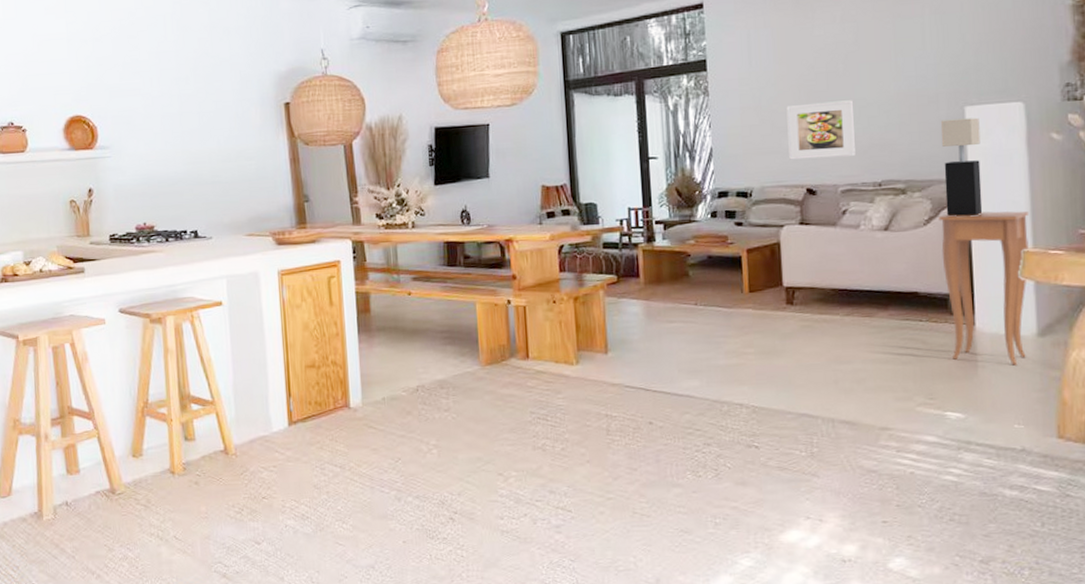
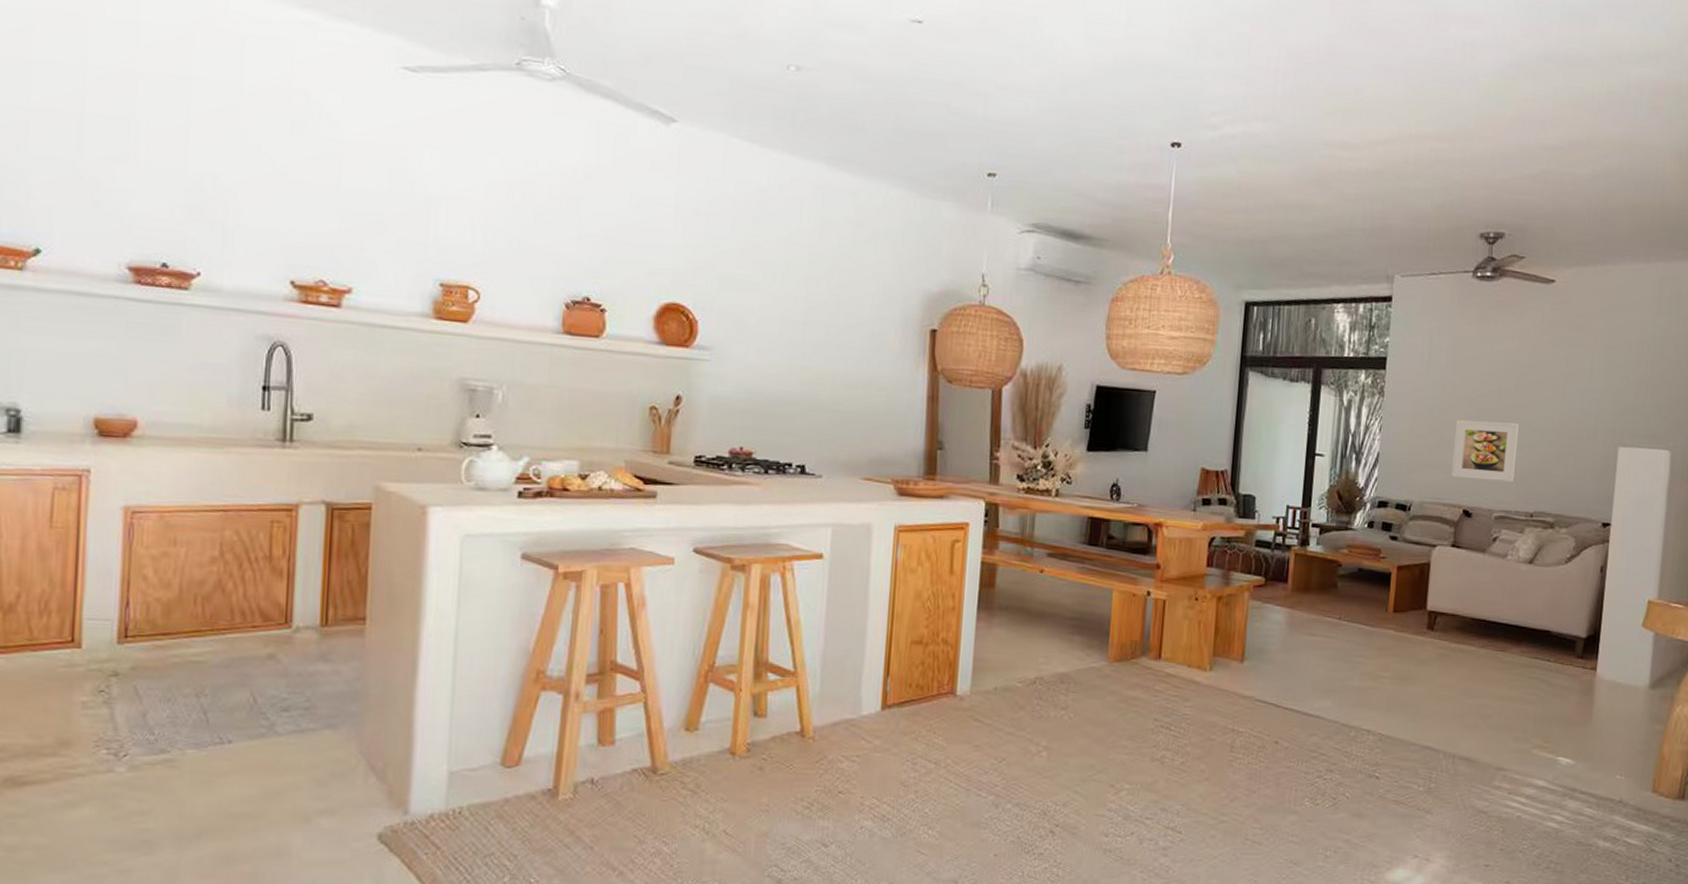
side table: present [938,211,1030,366] -> none [1571,554,1660,716]
table lamp: present [940,117,983,217] -> none [1587,457,1629,560]

